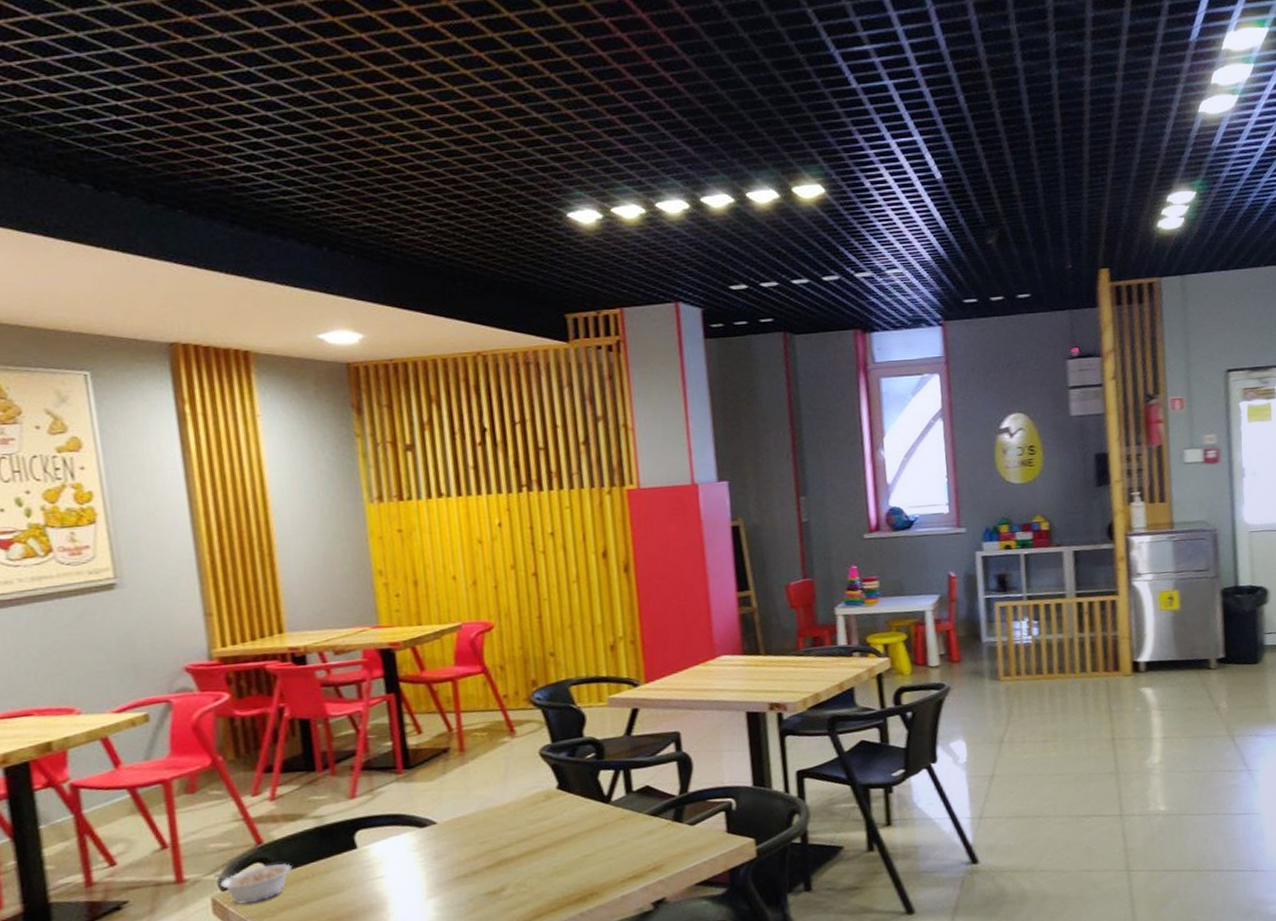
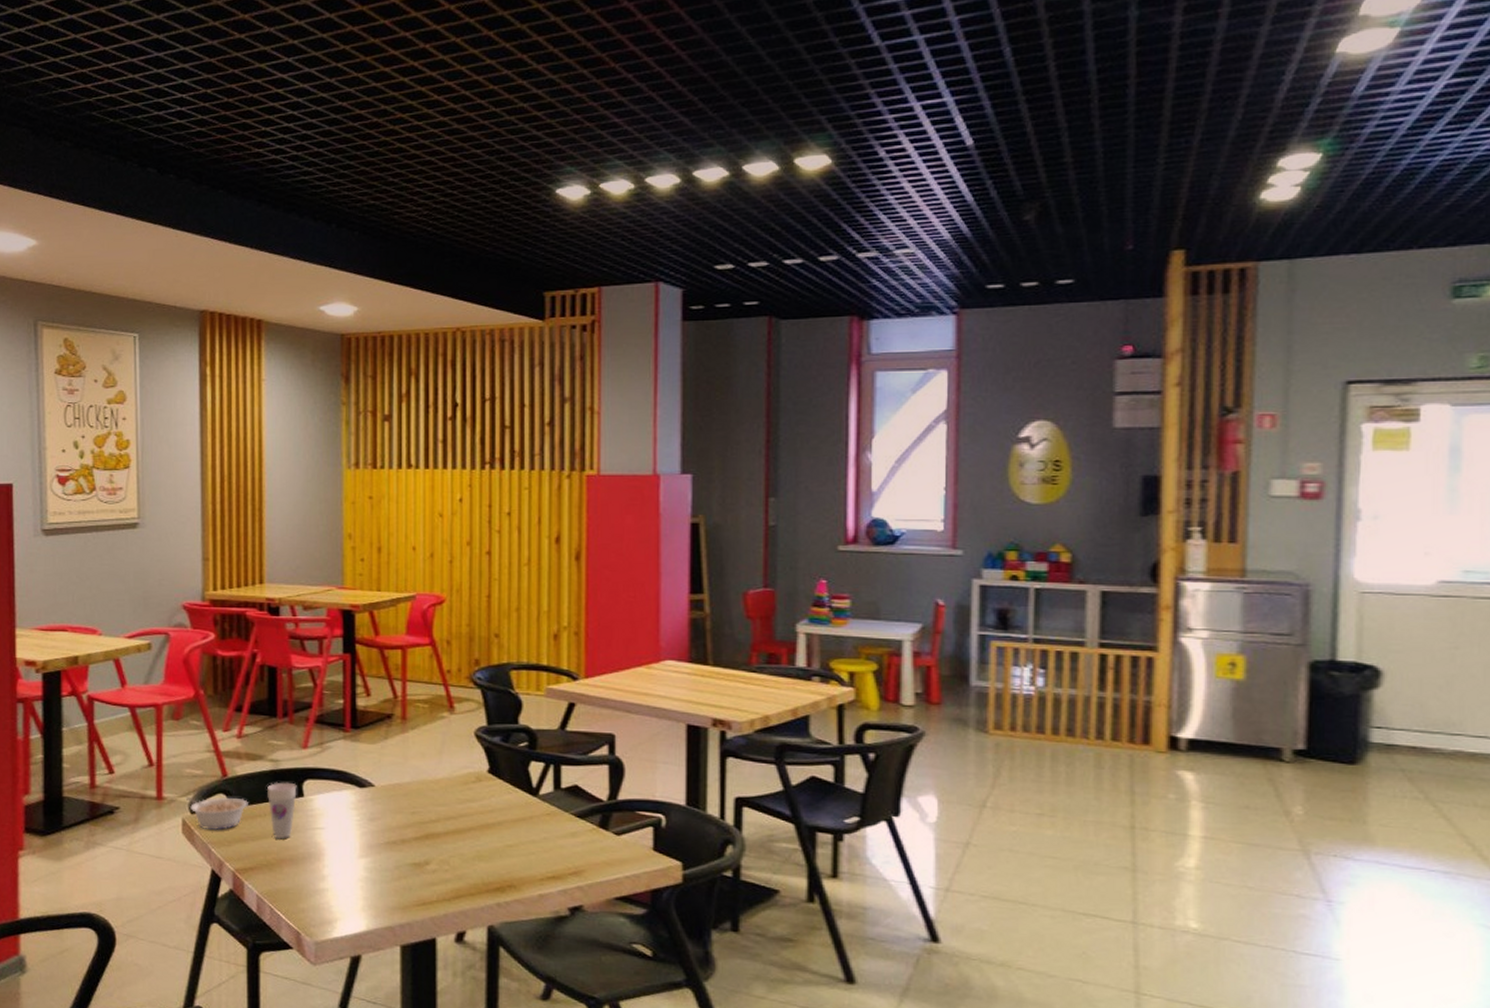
cup: none [313,836,349,898] -> present [267,782,297,839]

